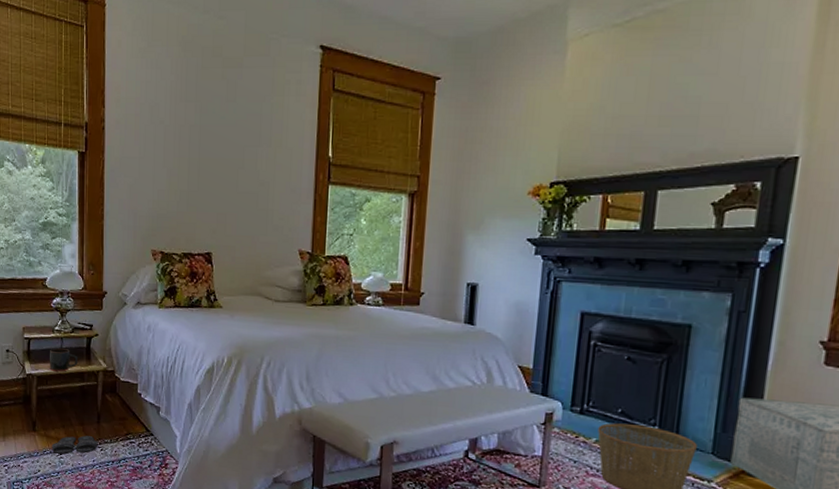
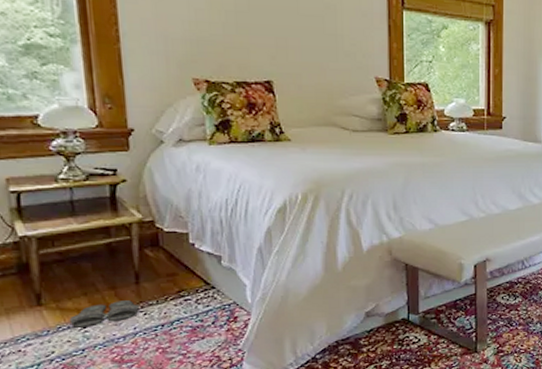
mug: present [49,348,78,372] -> none [52,201,99,229]

